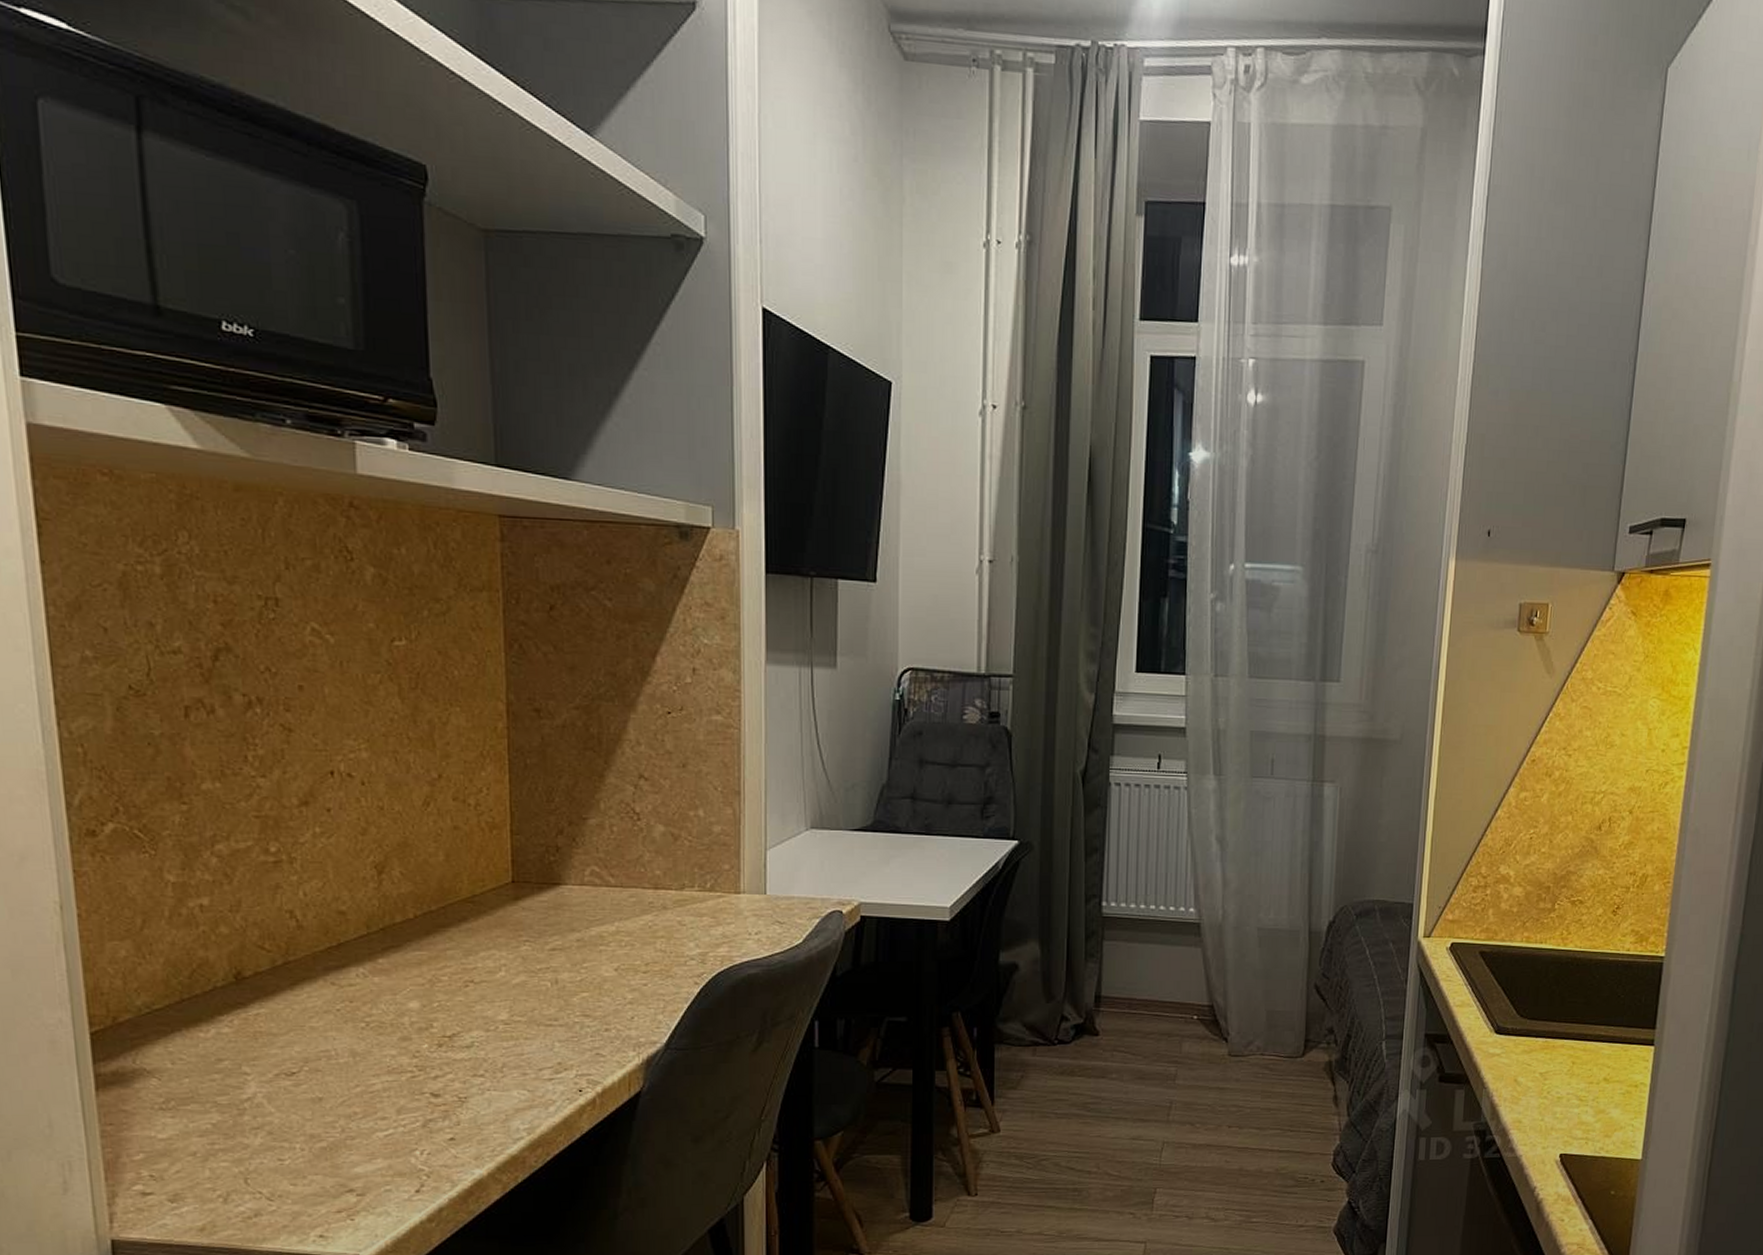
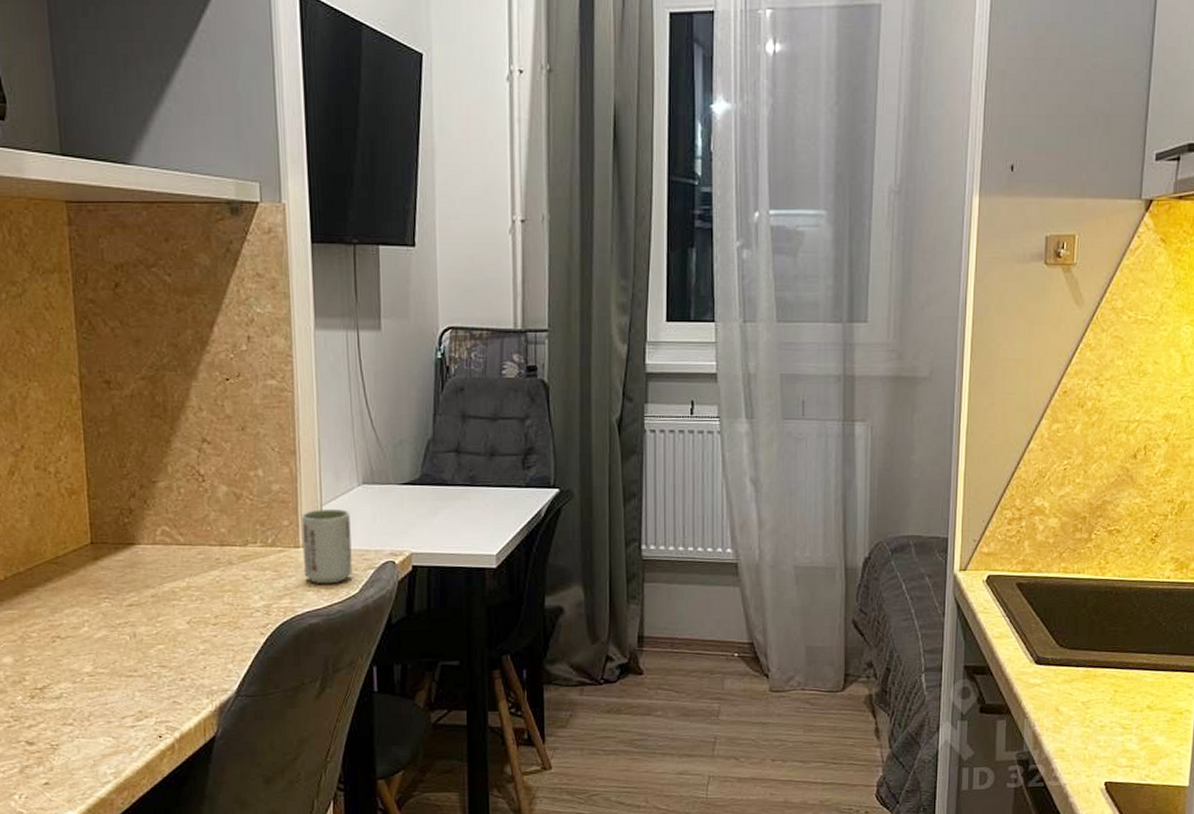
cup: none [743,853,796,933] -> present [301,508,353,584]

